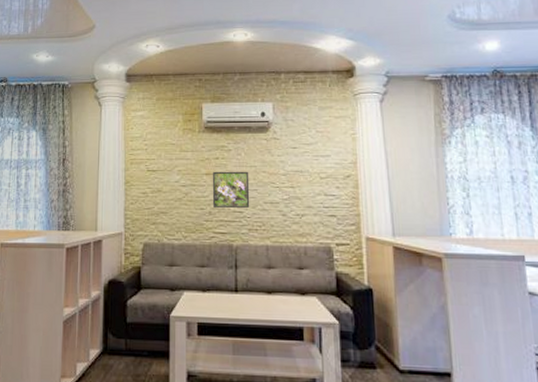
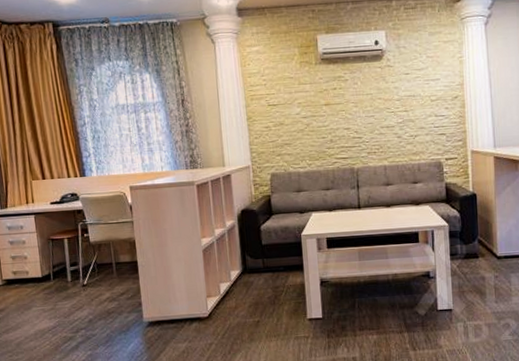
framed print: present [212,171,250,208] -> none [331,99,368,135]

